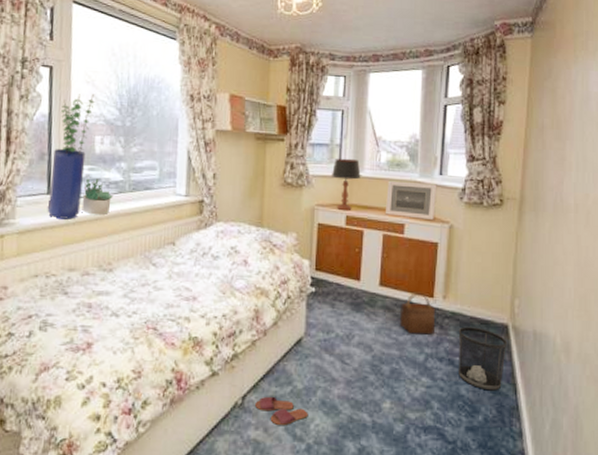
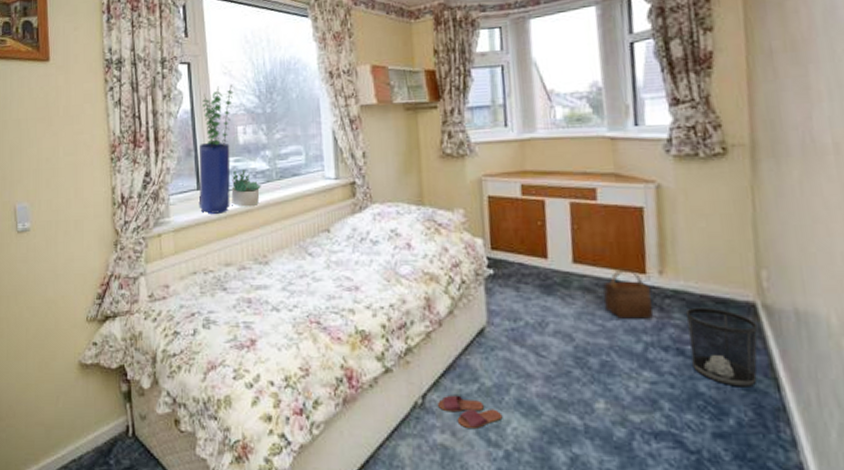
table lamp: present [332,158,361,211] -> none [498,118,534,180]
picture frame: present [385,180,437,220] -> none [568,137,635,181]

